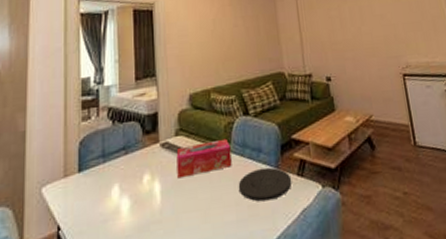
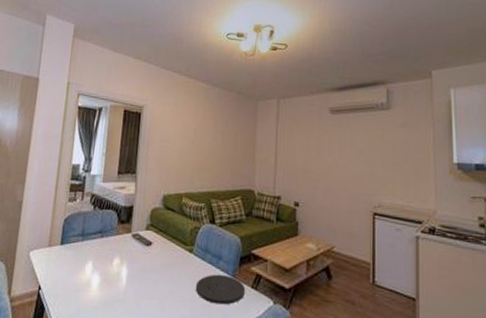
tissue box: present [176,138,232,179] -> none [143,240,194,268]

